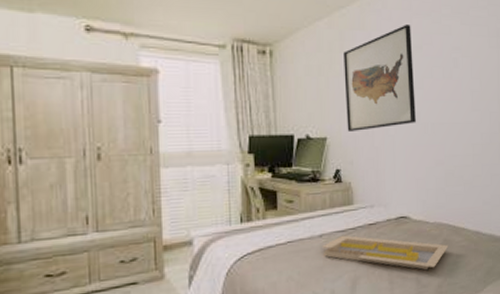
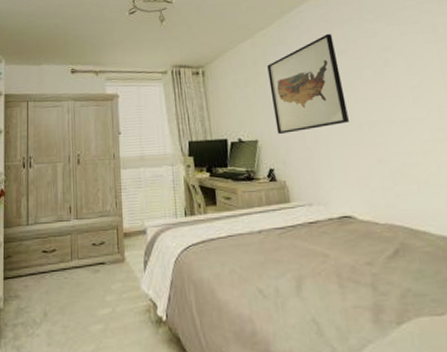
serving tray: present [322,235,449,270] -> none [262,232,408,276]

